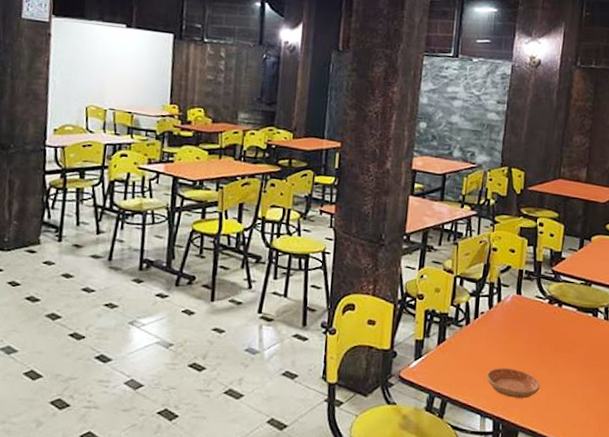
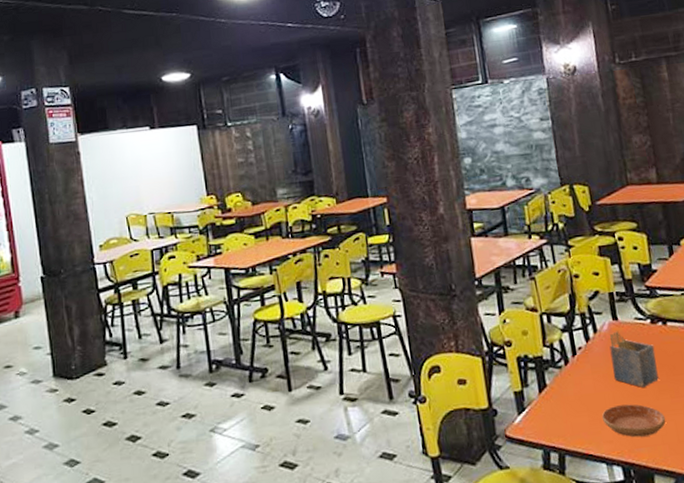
napkin holder: none [505,304,546,357] -> present [609,331,659,387]

